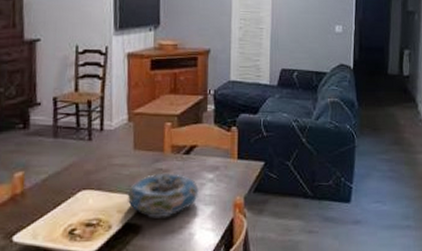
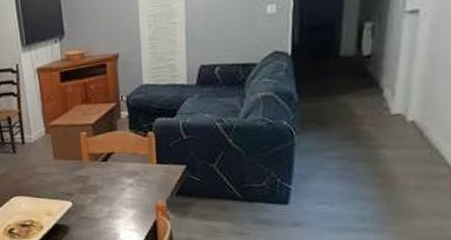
decorative bowl: present [127,174,199,216] -> none [53,180,120,218]

